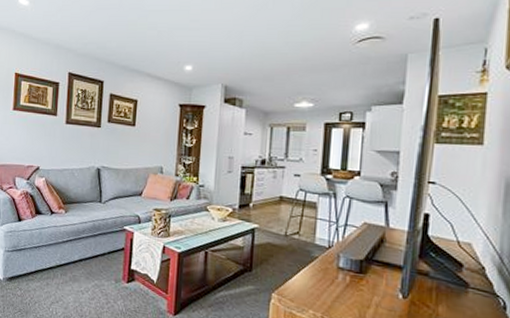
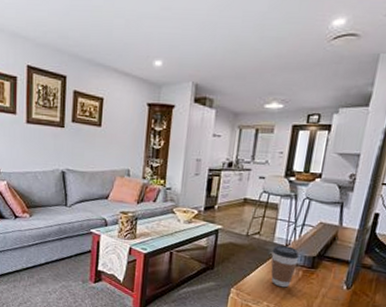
coffee cup: none [313,246,345,295] -> present [271,245,300,288]

